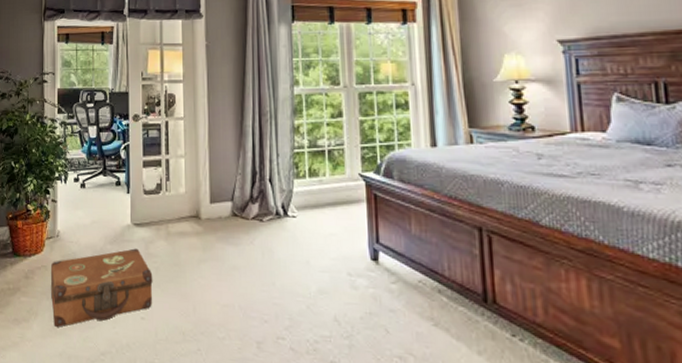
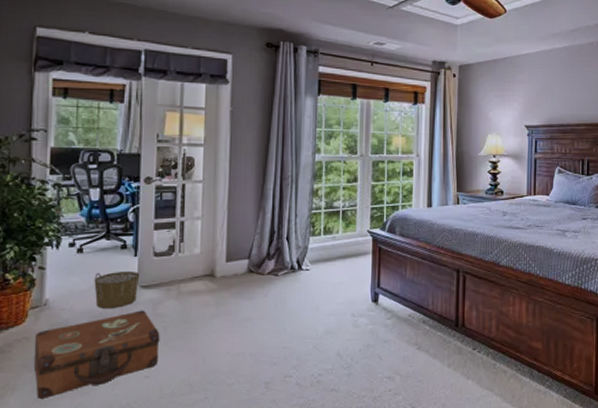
basket: none [95,207,133,244] -> present [94,270,140,308]

